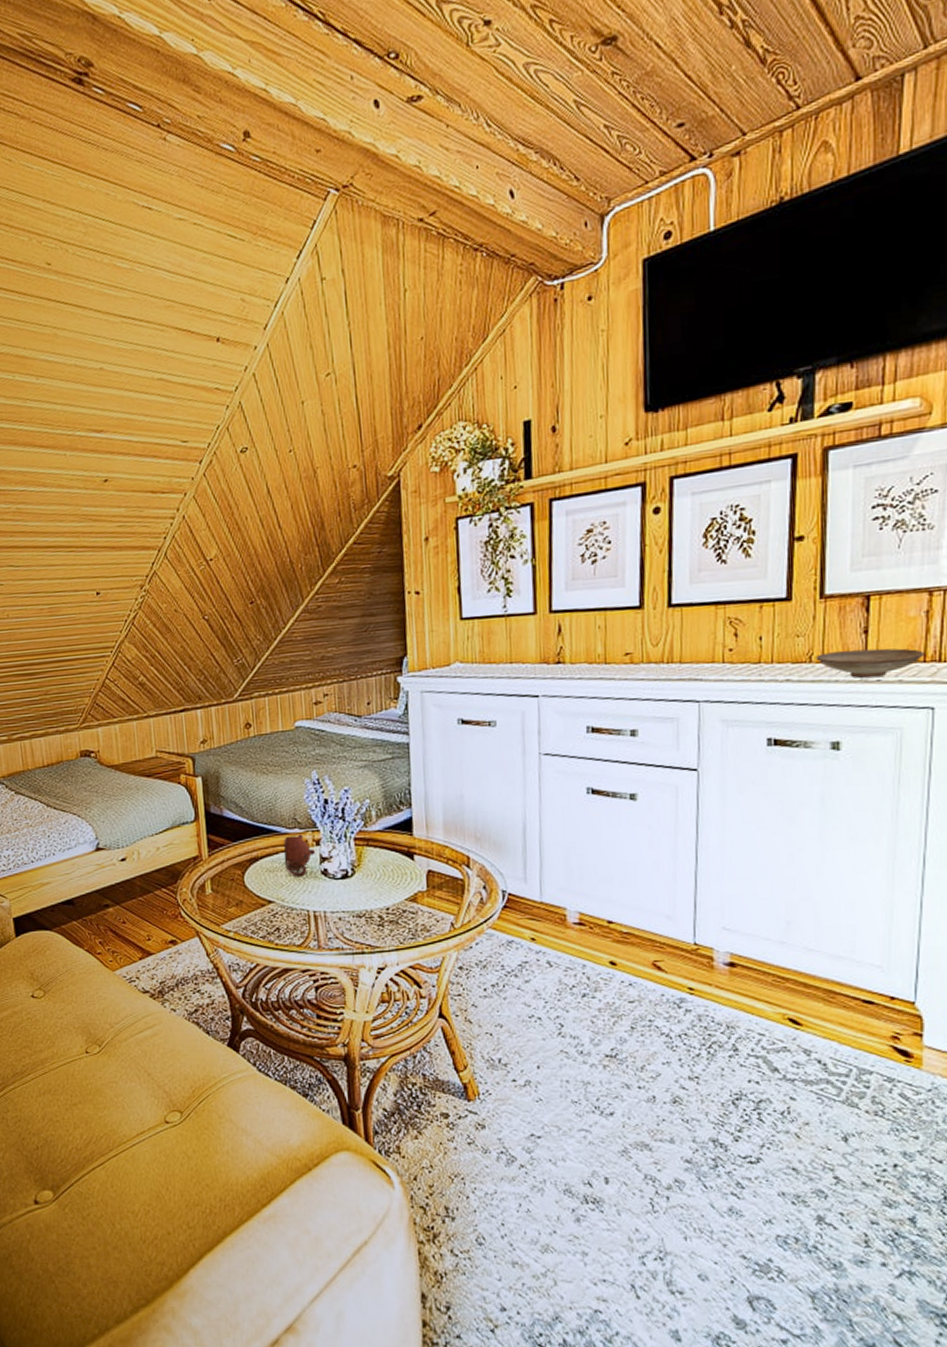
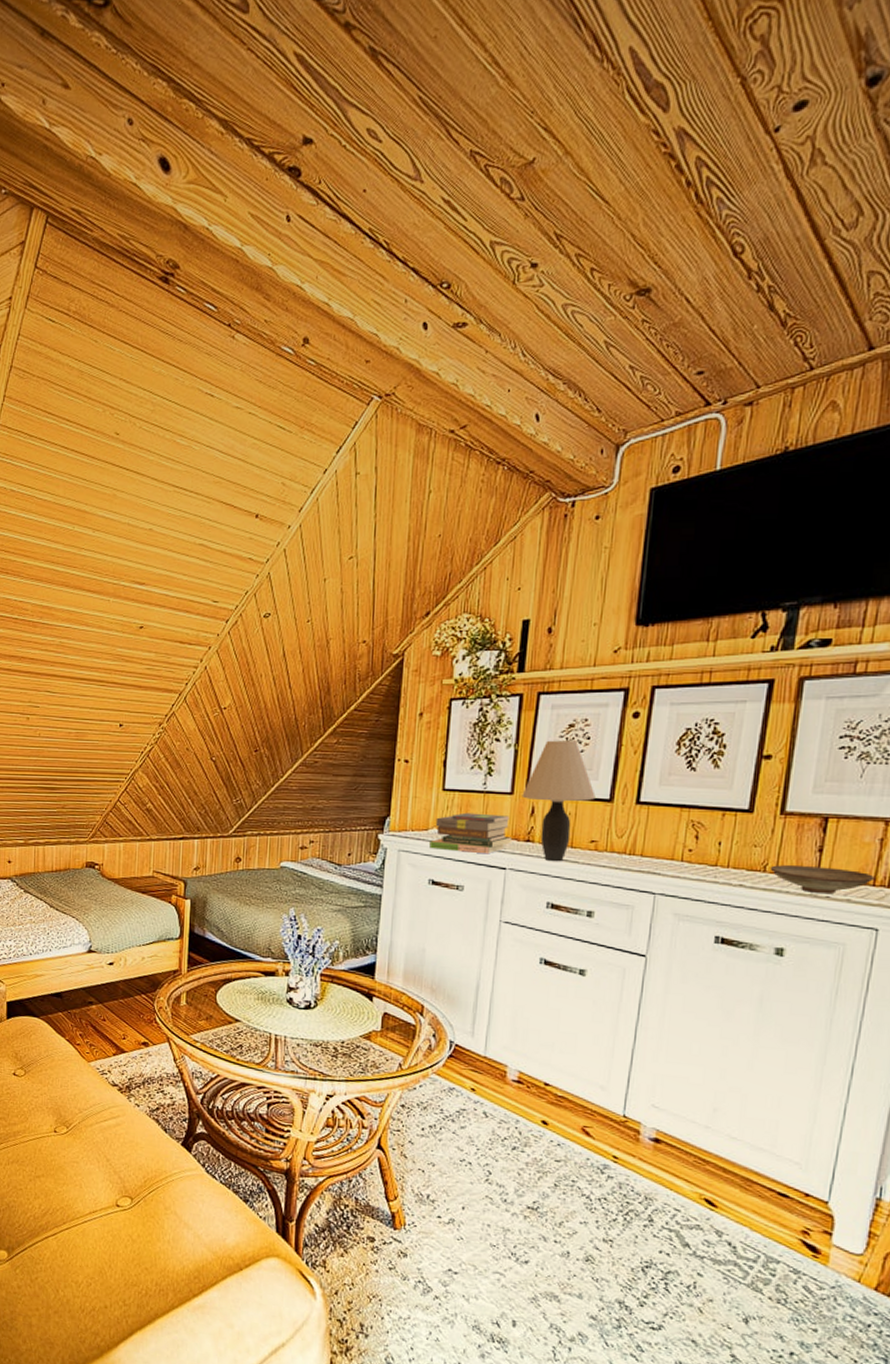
teapot: present [283,834,316,878] -> none [254,963,285,1002]
books: none [453,638,541,686] -> present [429,812,511,855]
table lamp: none [546,547,624,682] -> present [522,740,596,862]

